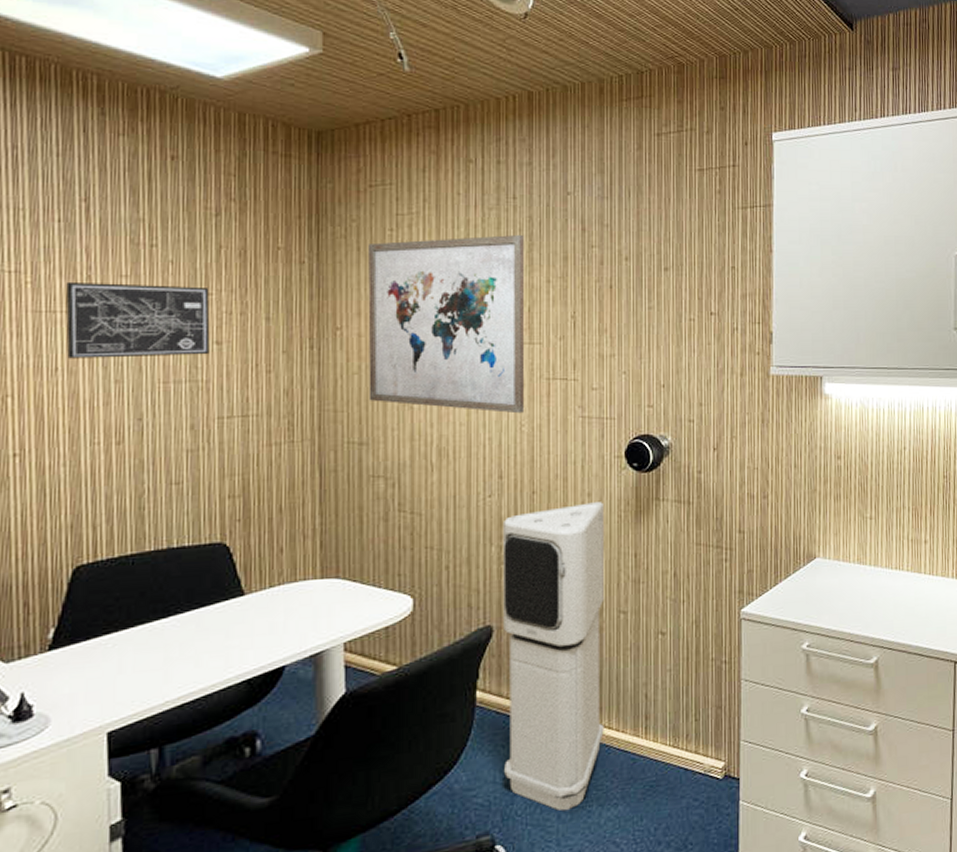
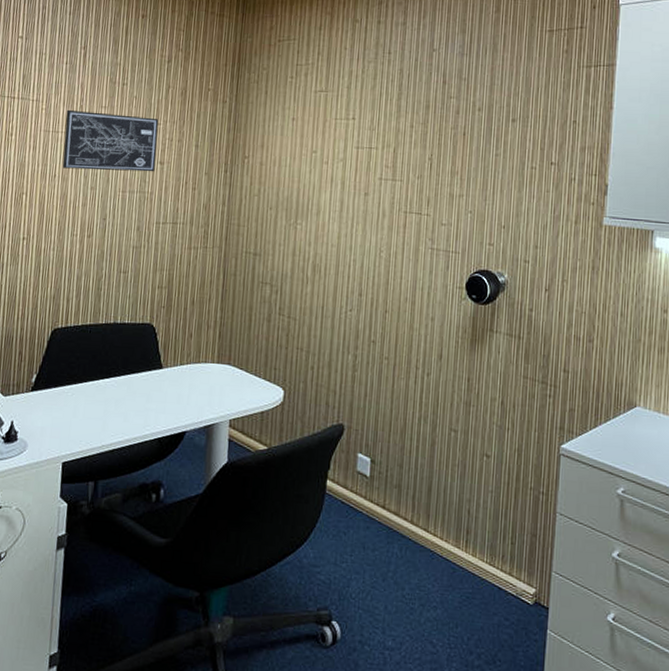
wall art: present [368,234,525,414] -> none [264,84,395,241]
air purifier: present [502,502,605,811] -> none [344,326,445,604]

